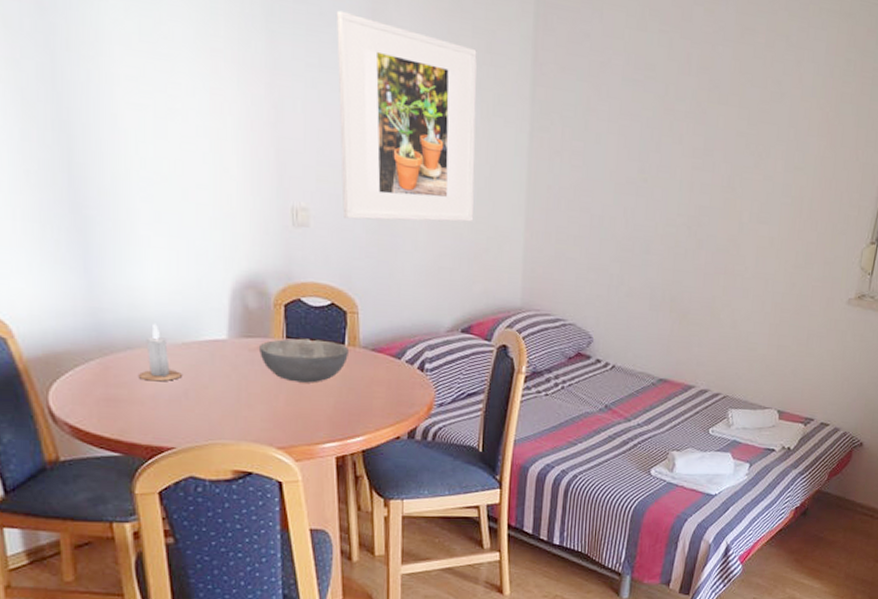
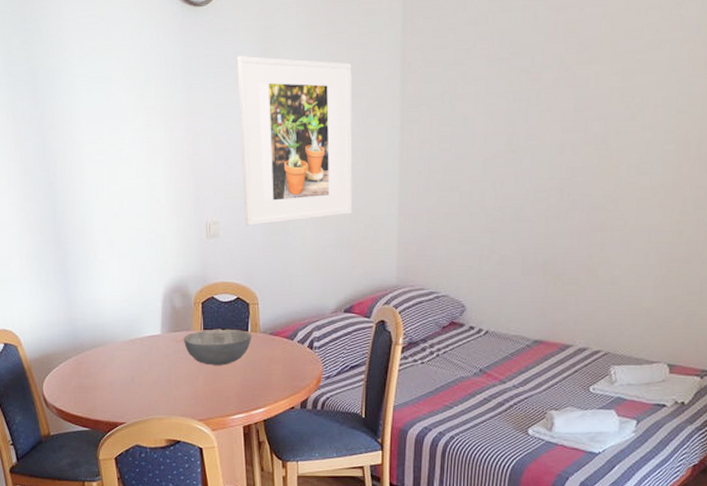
candle: present [138,323,182,382] -> none [100,326,129,371]

